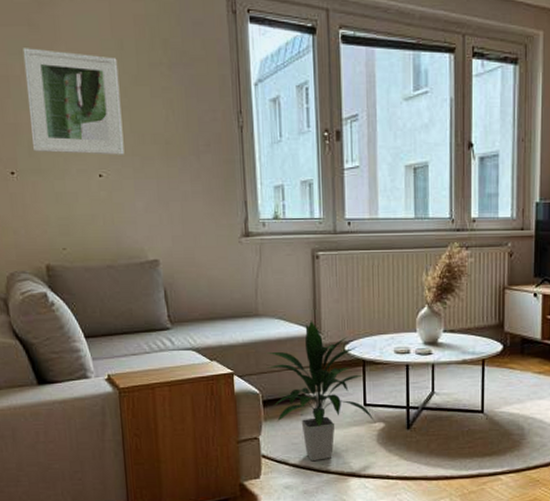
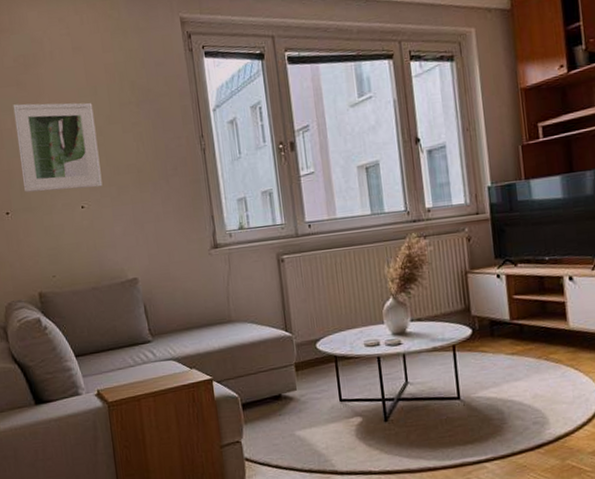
indoor plant: present [267,320,376,462] -> none [243,321,353,462]

